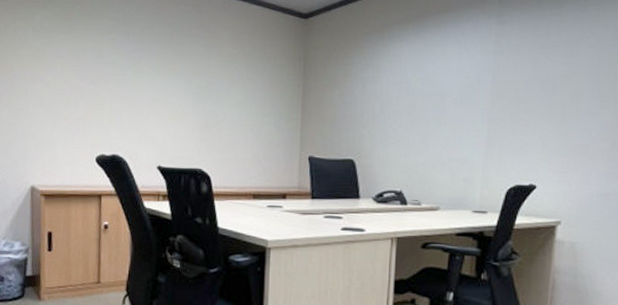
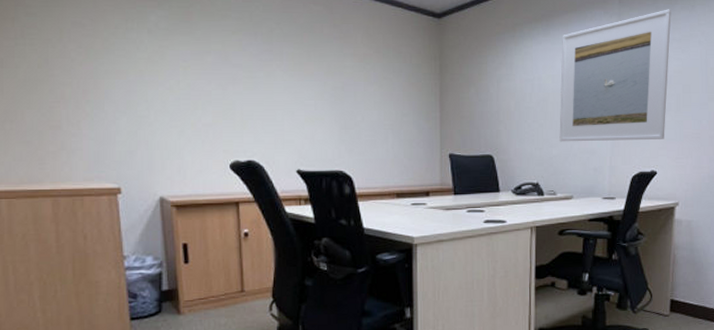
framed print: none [427,9,559,151] -> present [559,9,671,142]

